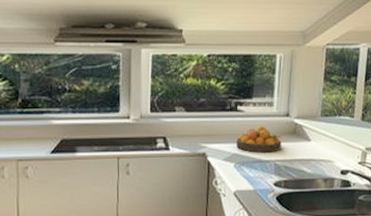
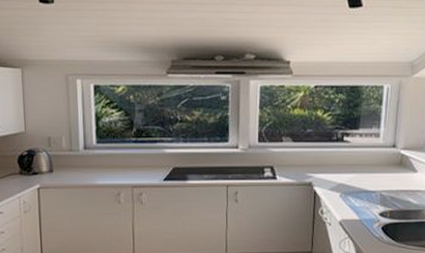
fruit bowl: present [236,125,281,153] -> none [342,156,388,183]

